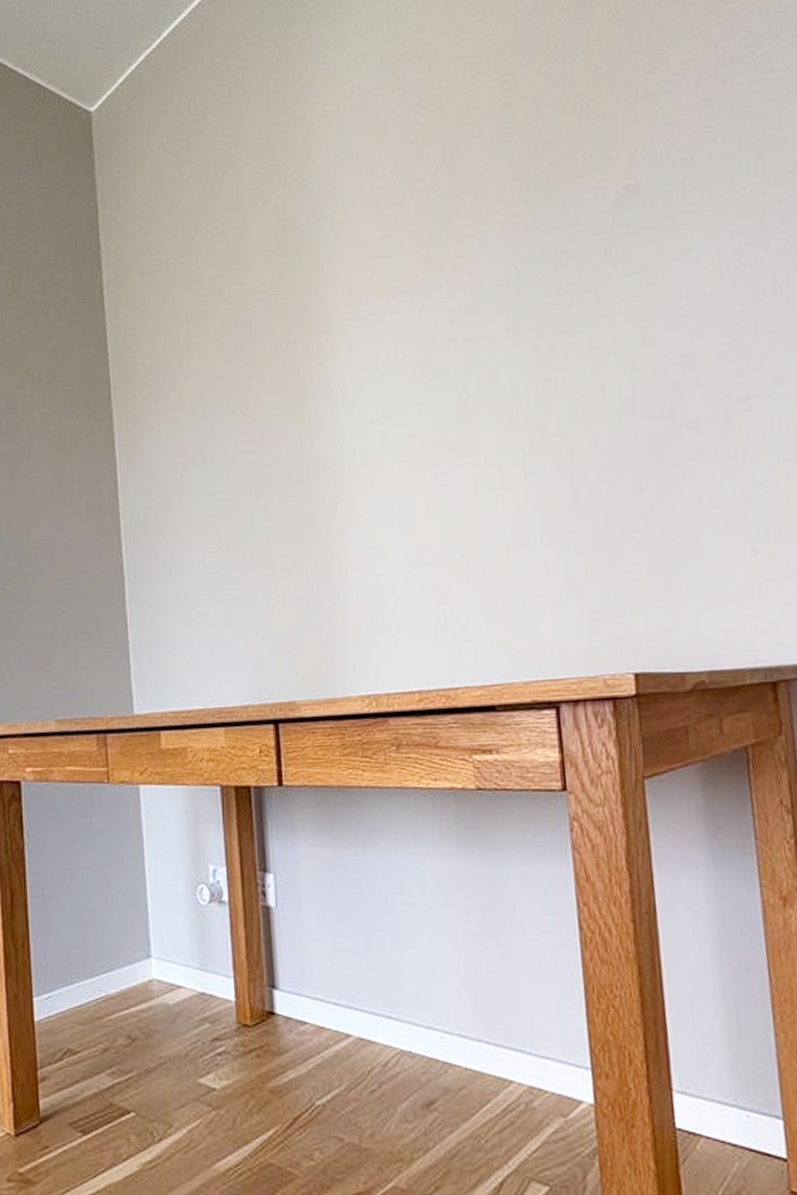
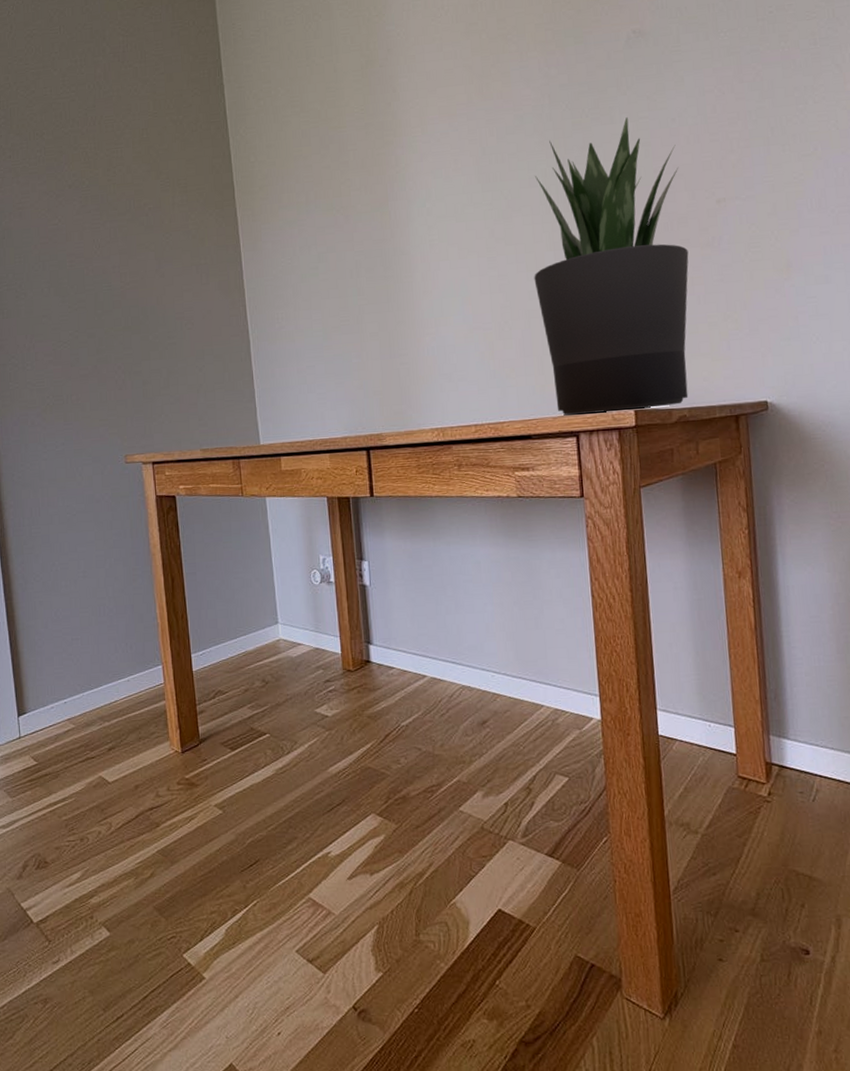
planter: none [497,294,708,680] -> present [534,117,689,415]

